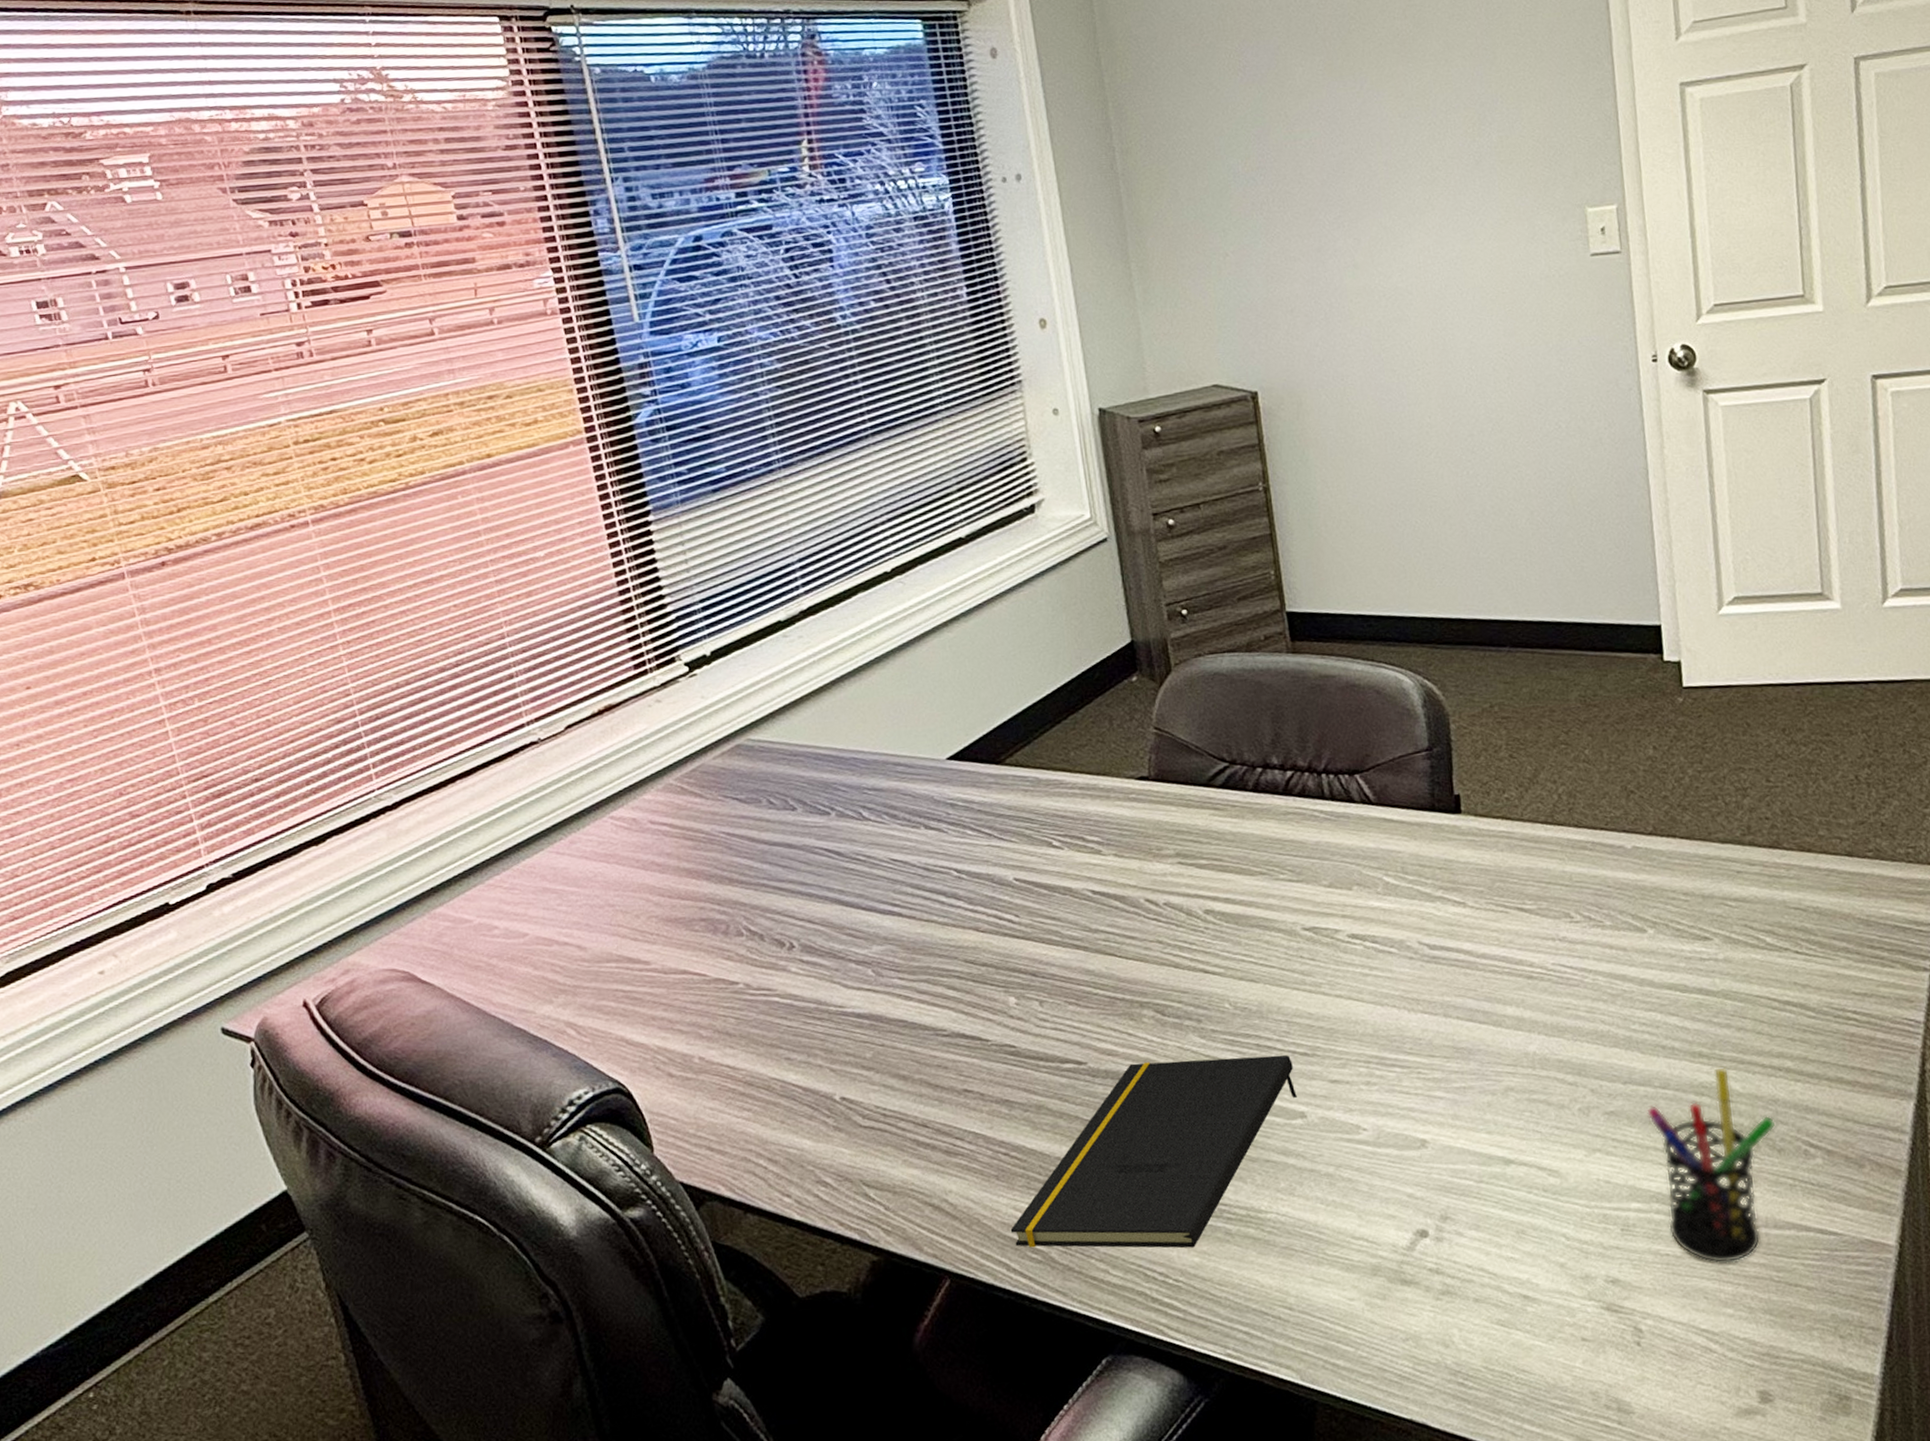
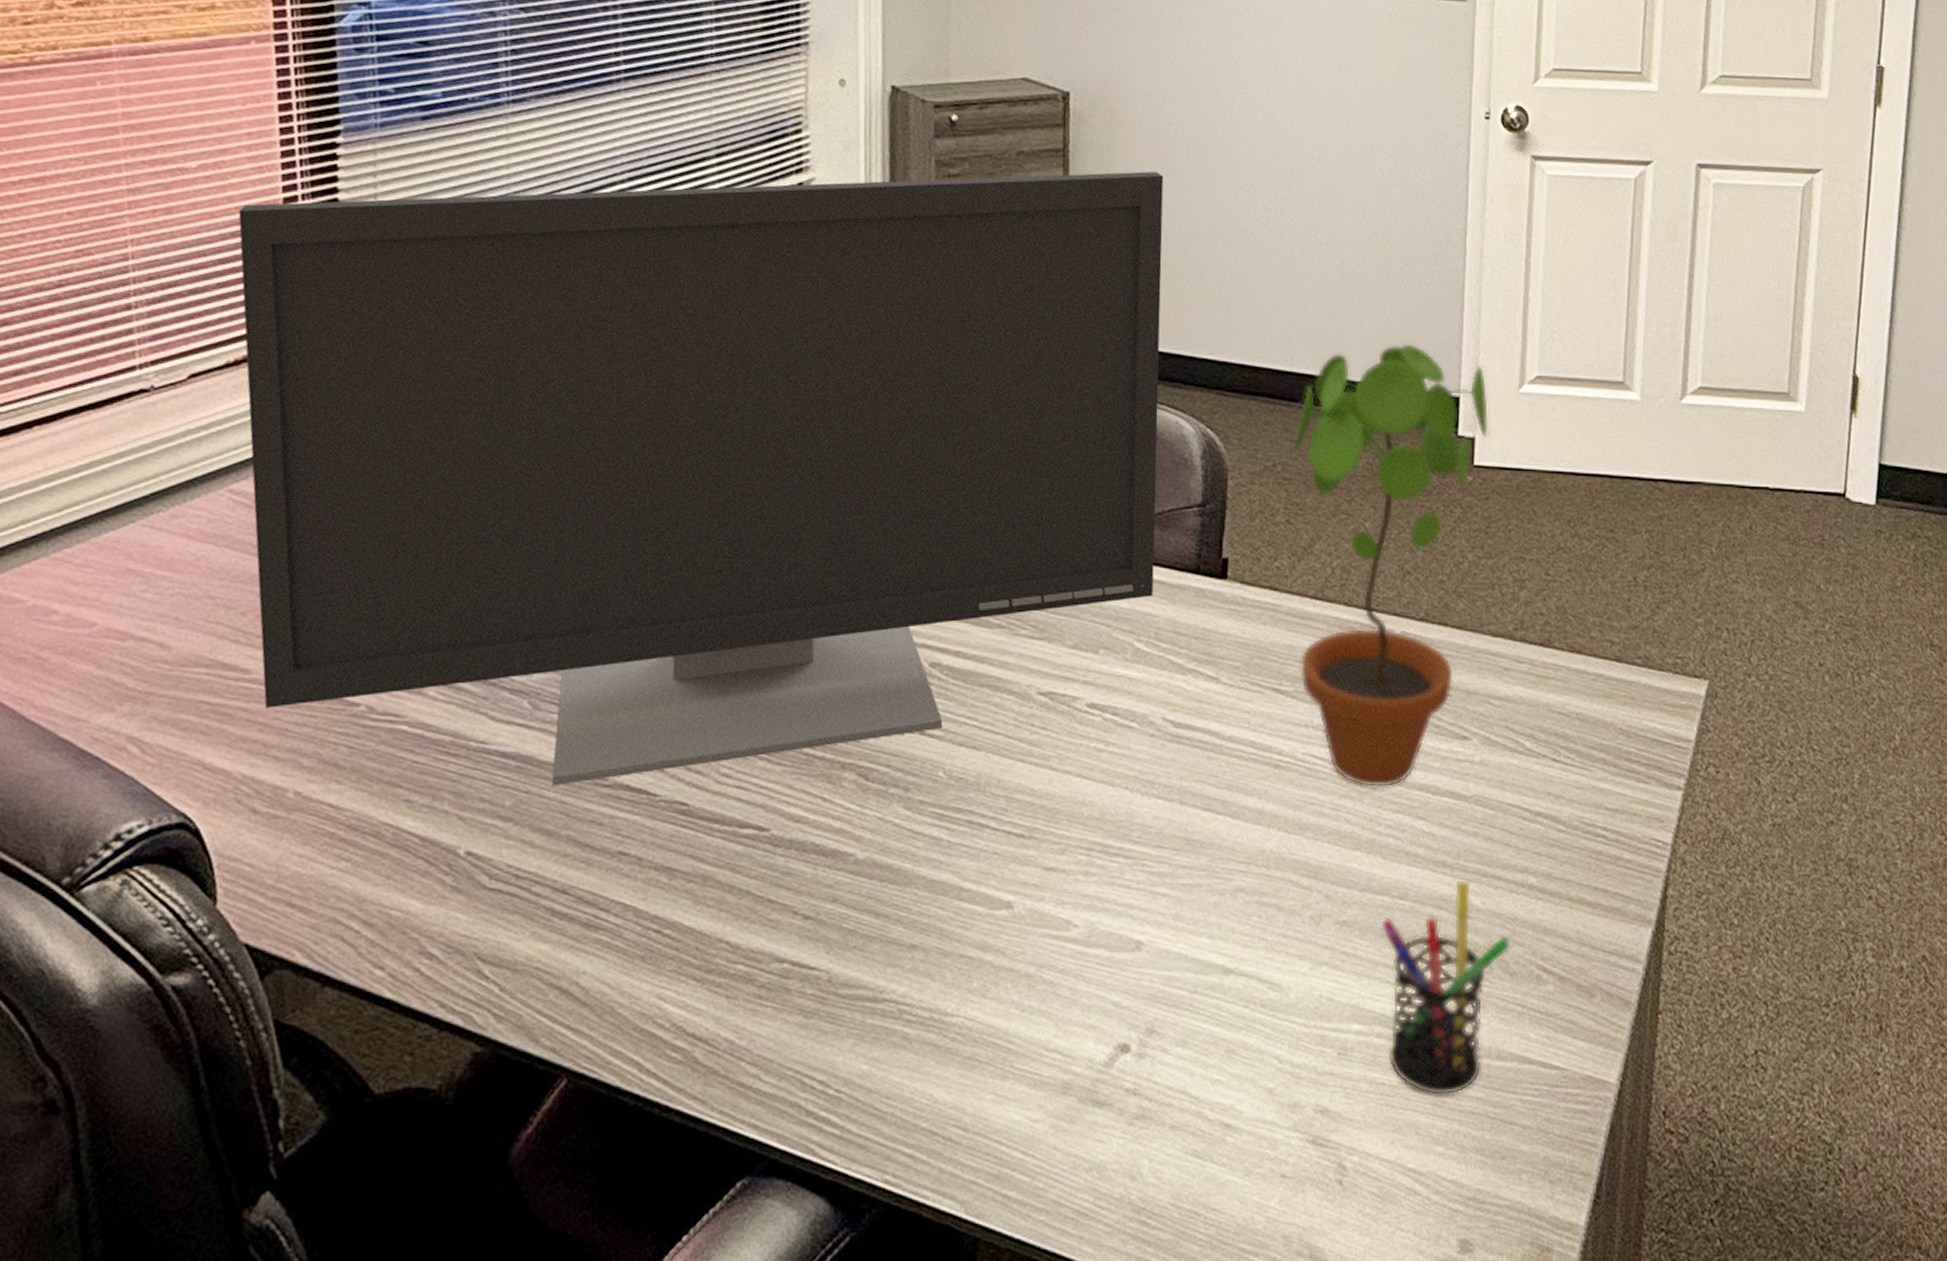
monitor: none [582,453,1395,1038] -> present [238,171,1164,785]
notepad: present [1010,1055,1297,1248] -> none [649,833,1006,1054]
potted plant: none [1506,580,1694,991] -> present [1293,342,1489,788]

